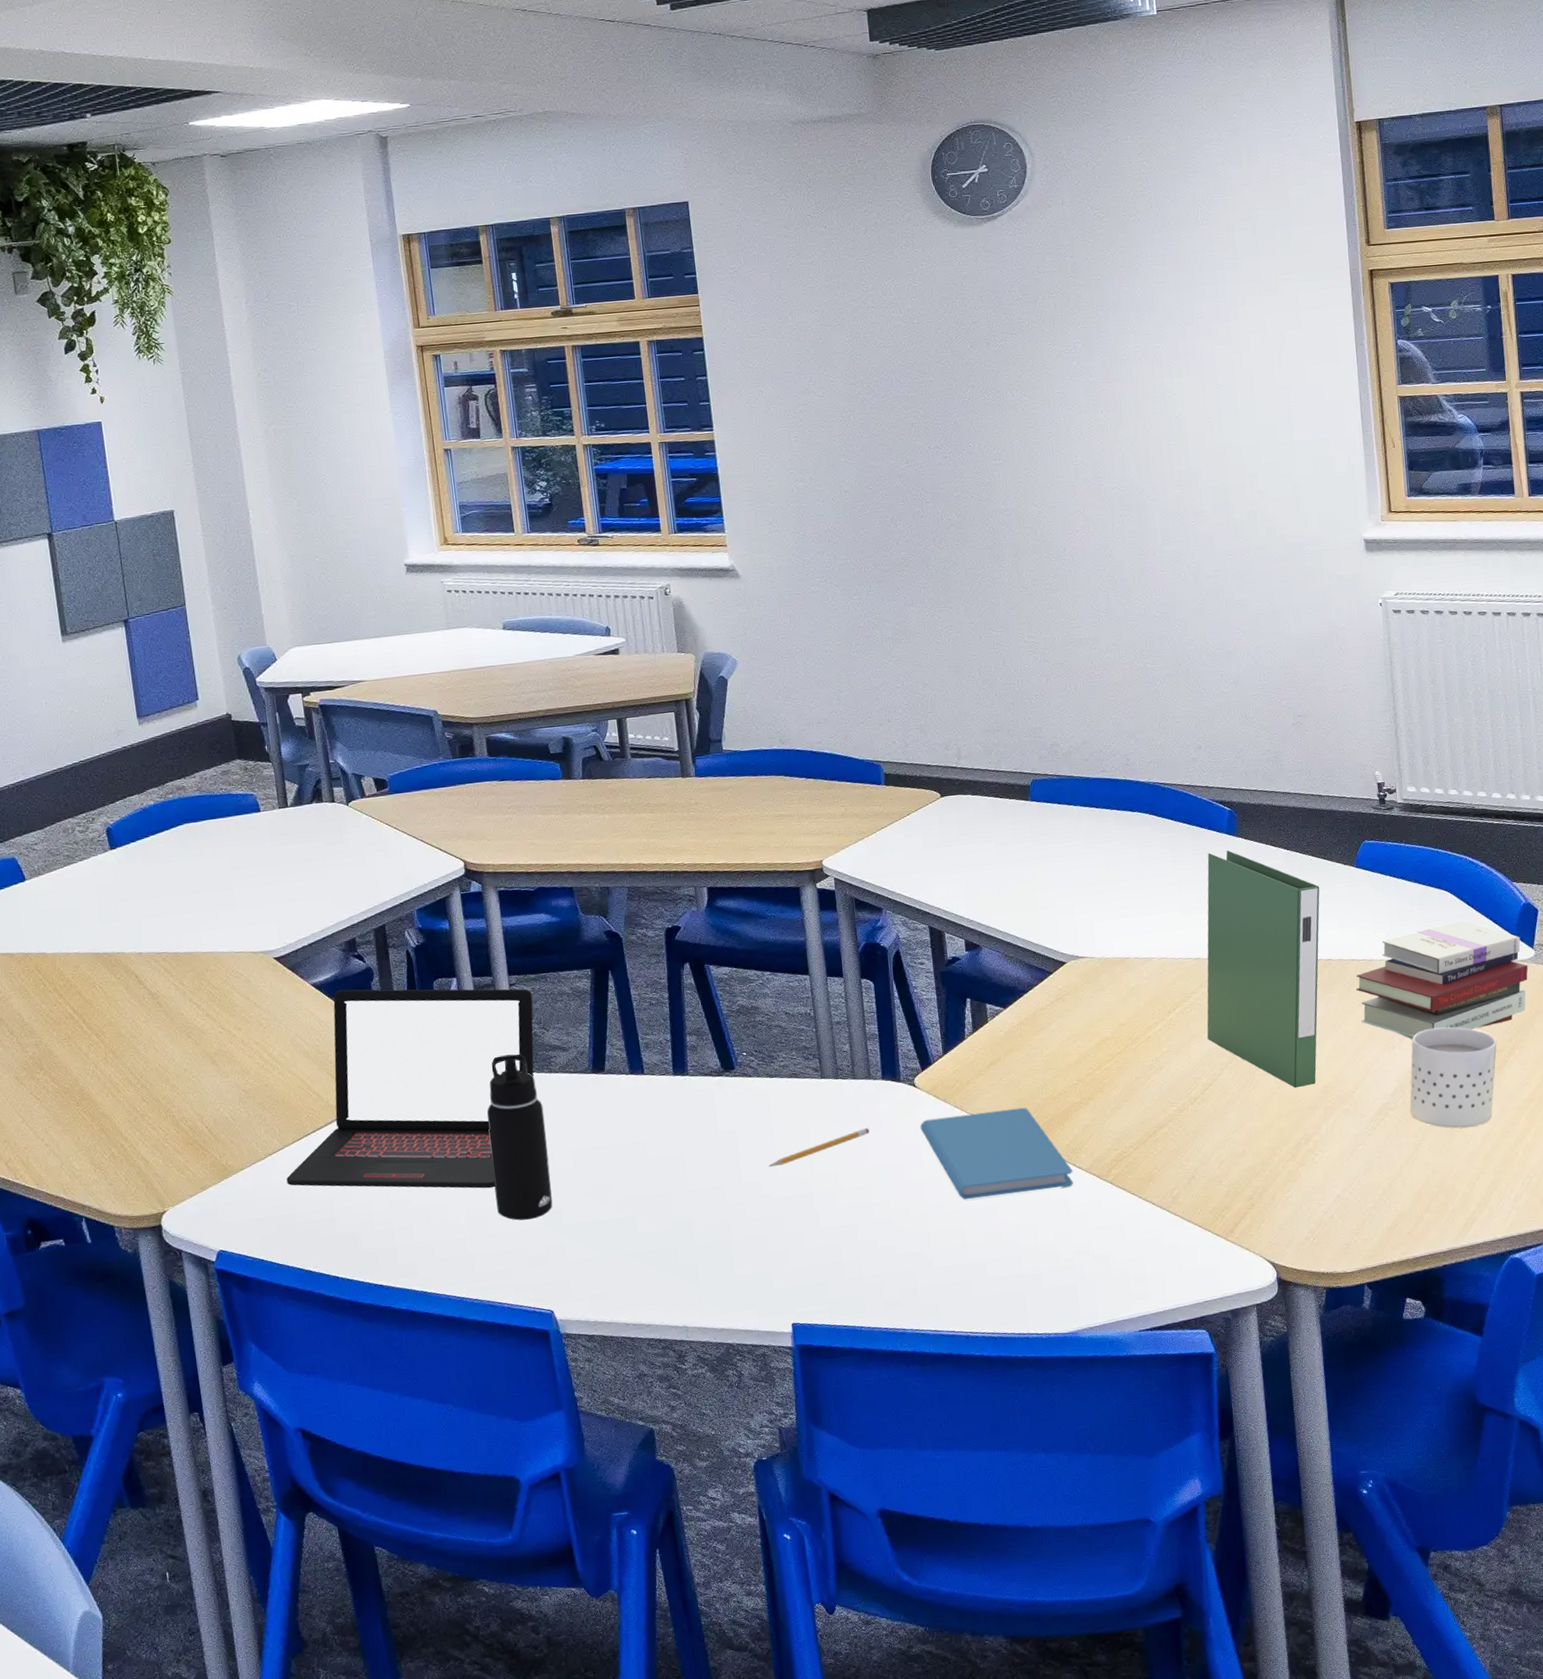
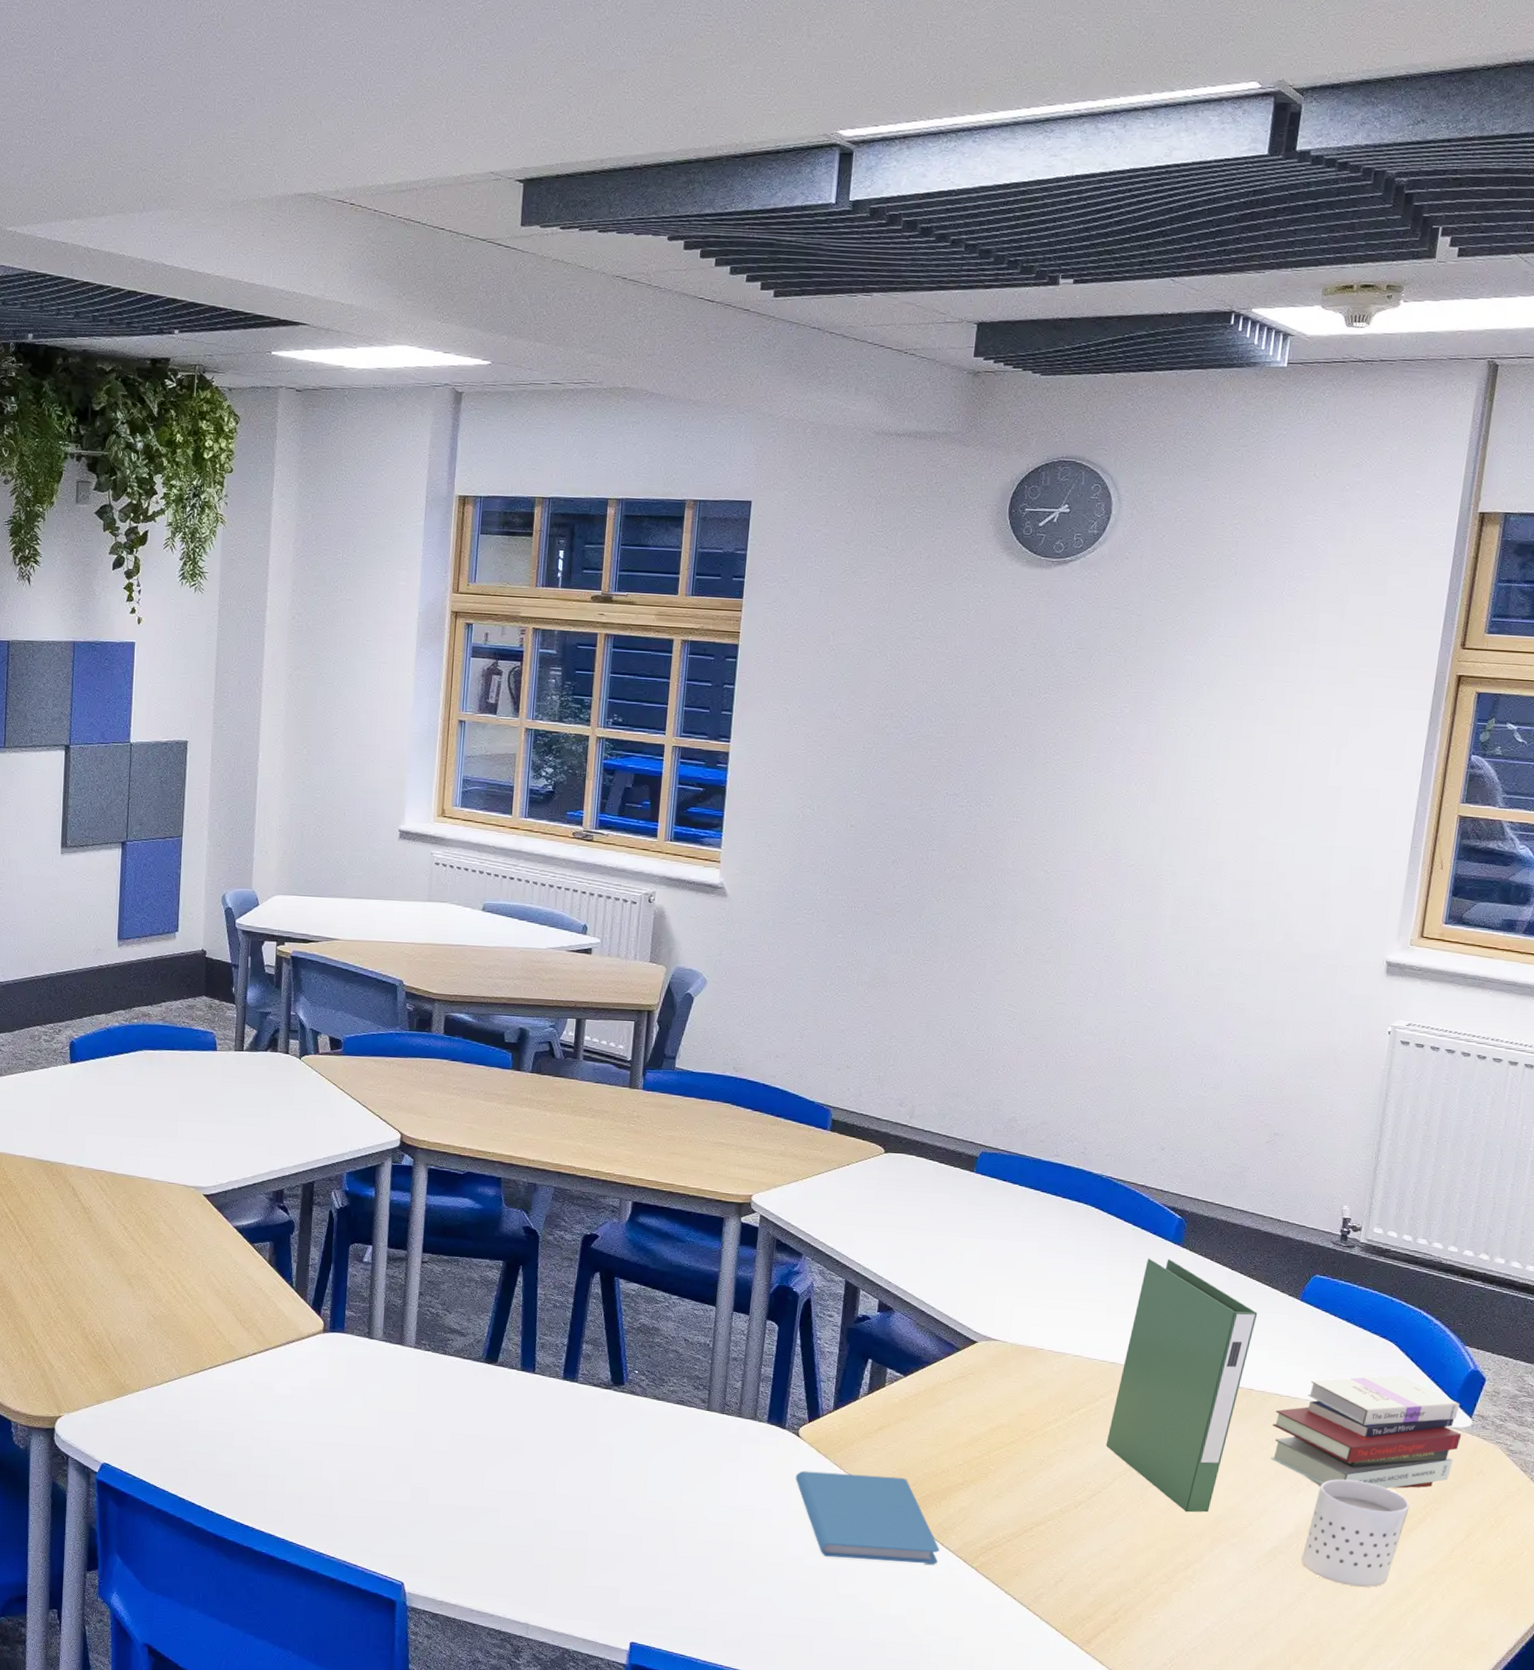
laptop: present [286,988,534,1189] -> none [177,1237,442,1455]
water bottle: present [486,1053,553,1221] -> none [369,1329,432,1492]
pencil: present [769,1128,870,1167] -> none [638,1467,745,1488]

